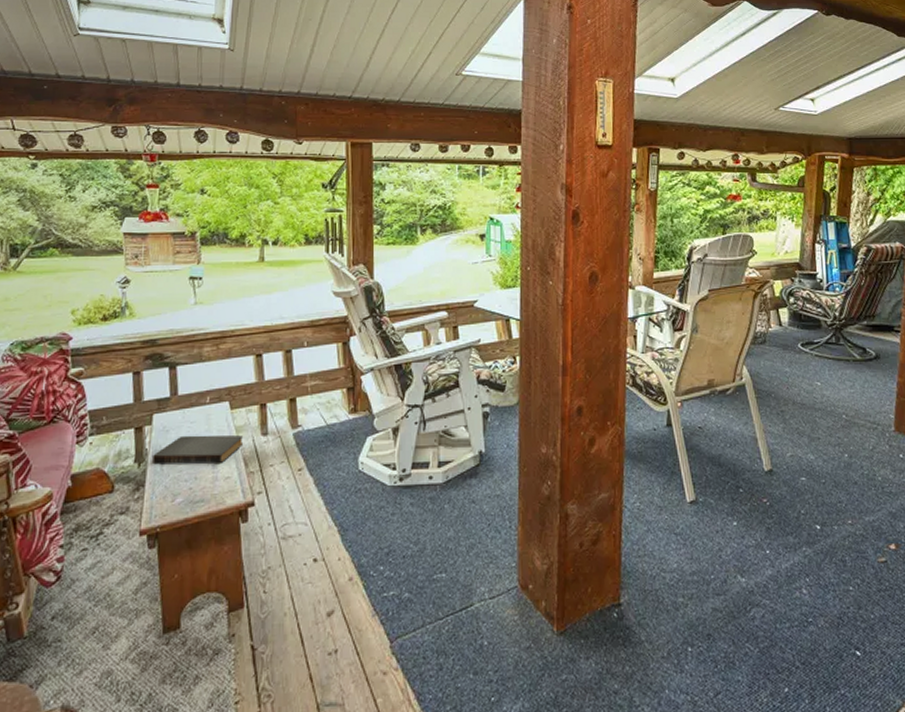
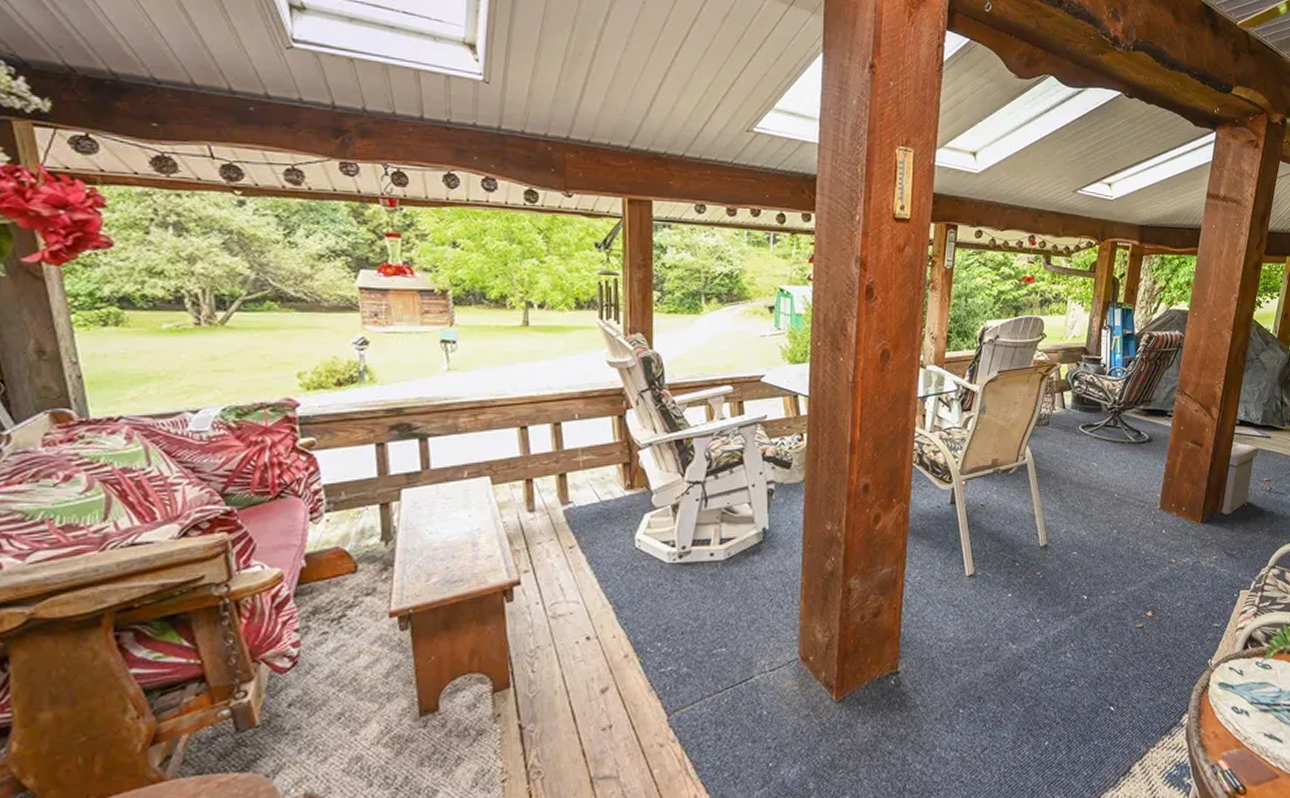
book: present [152,435,244,465] -> none [402,511,508,543]

